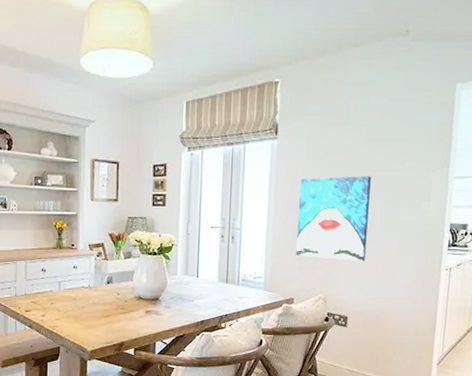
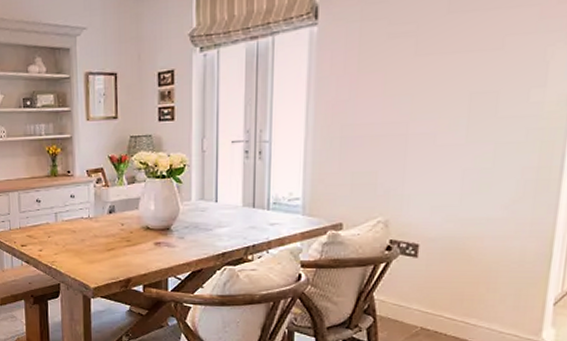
wall art: present [296,176,371,262] -> none [345,60,454,174]

